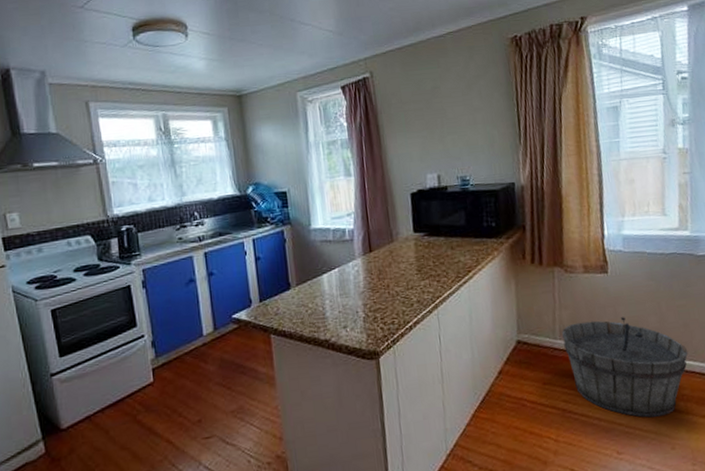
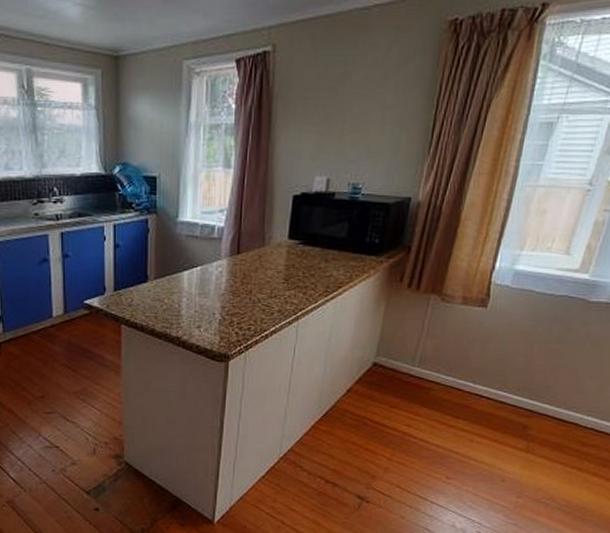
wooden bucket: present [562,317,688,418] -> none [420,353,547,451]

